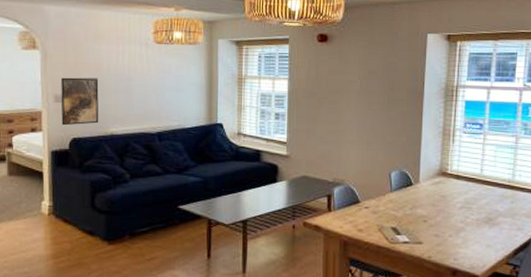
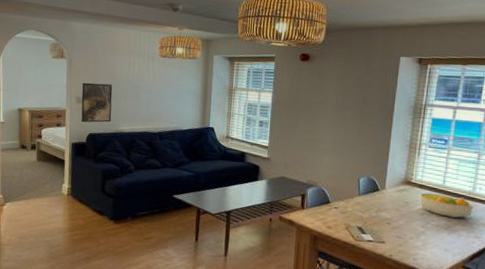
fruit bowl: none [456,184,514,209] -> present [419,193,474,218]

